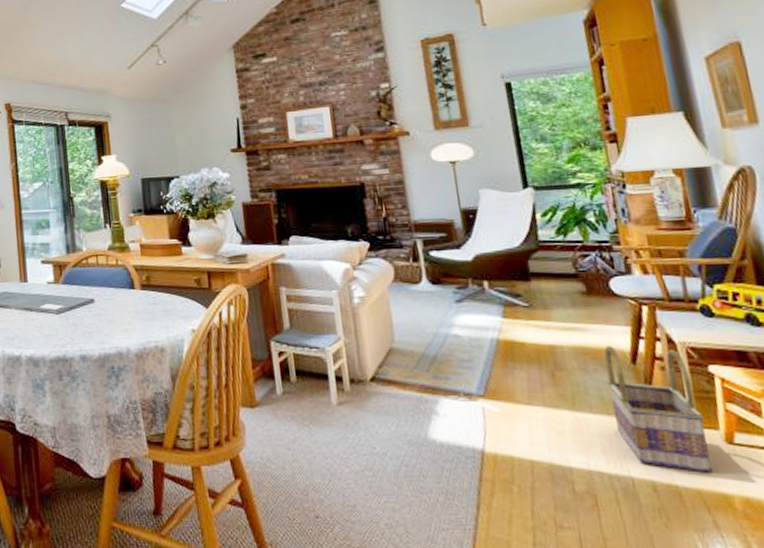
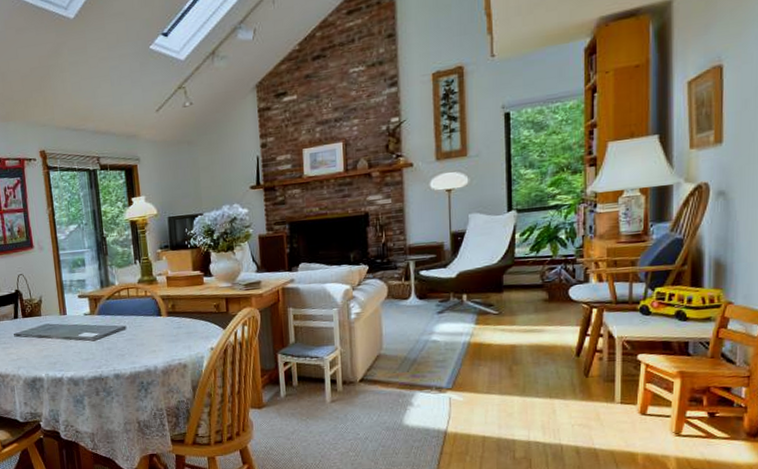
basket: present [604,346,713,473] -> none [553,343,626,438]

